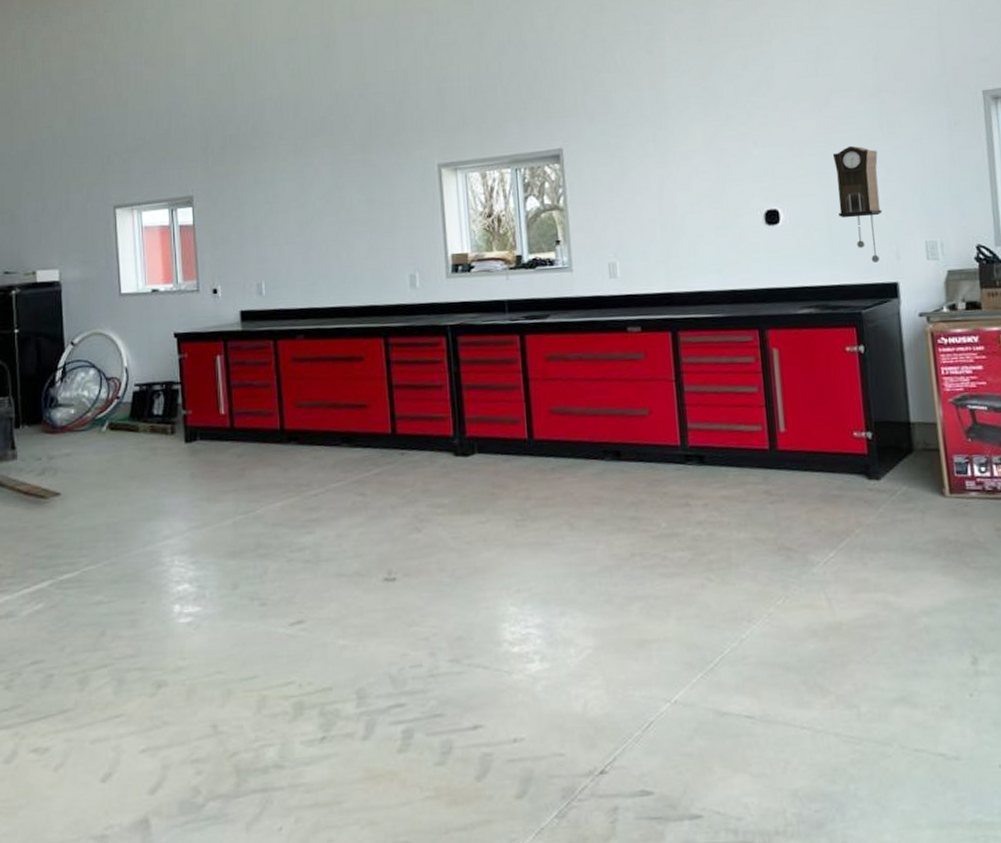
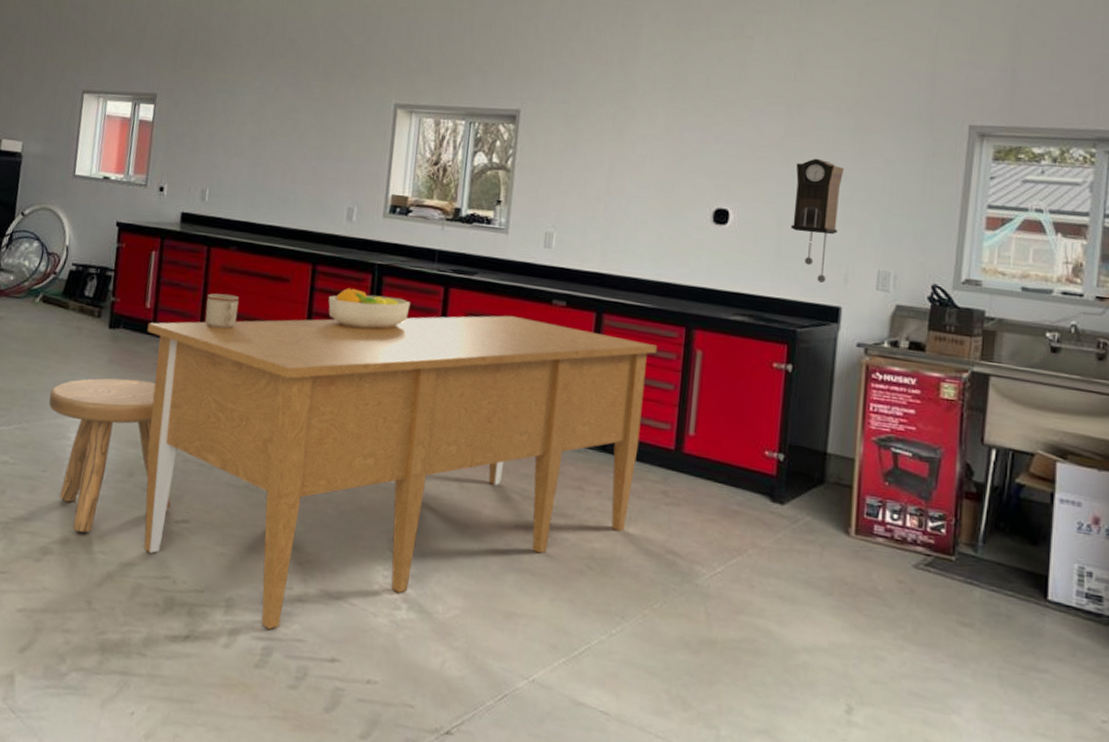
stool: none [135,488,282,657] -> present [49,378,171,533]
desk: none [225,350,737,711] -> present [144,315,658,629]
mug: none [283,384,317,421] -> present [205,293,239,329]
fruit bowl: none [407,354,490,394] -> present [328,287,411,330]

